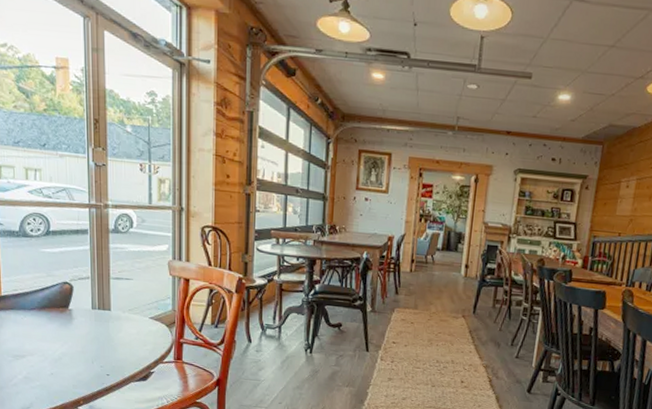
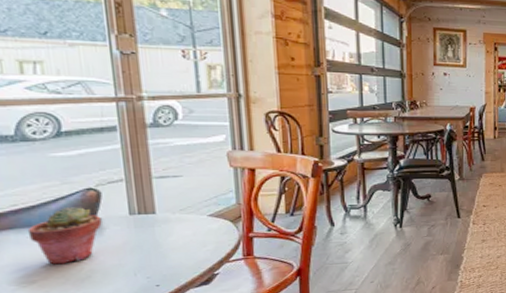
potted succulent: none [22,296,72,345] -> present [27,207,102,265]

